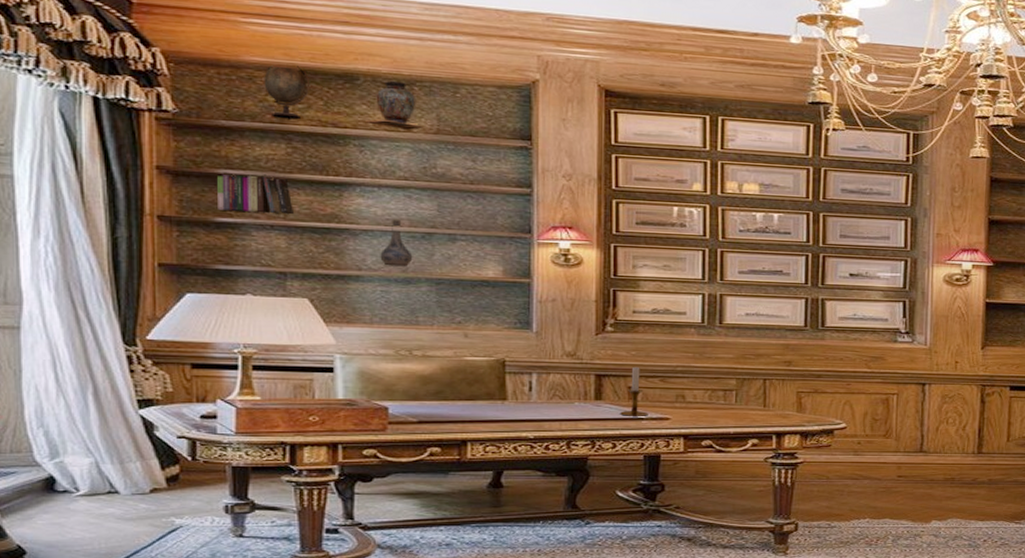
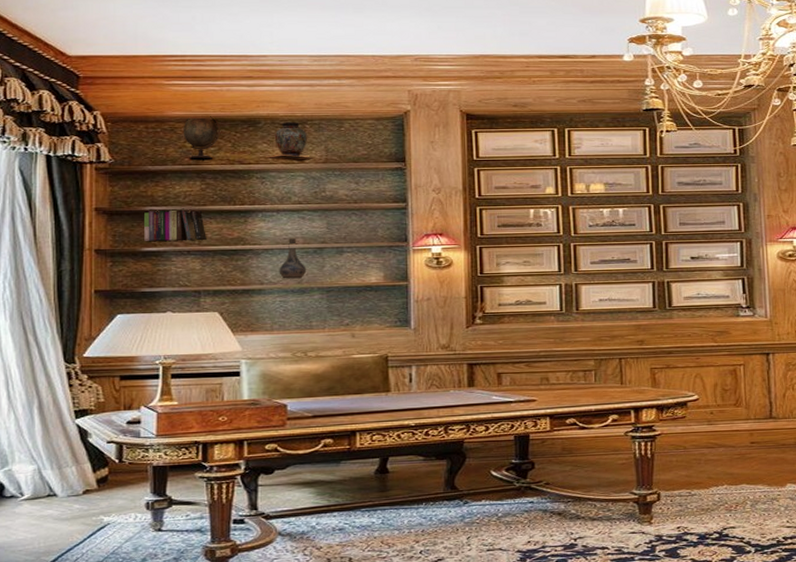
candlestick: present [620,366,648,416] -> none [491,354,517,400]

